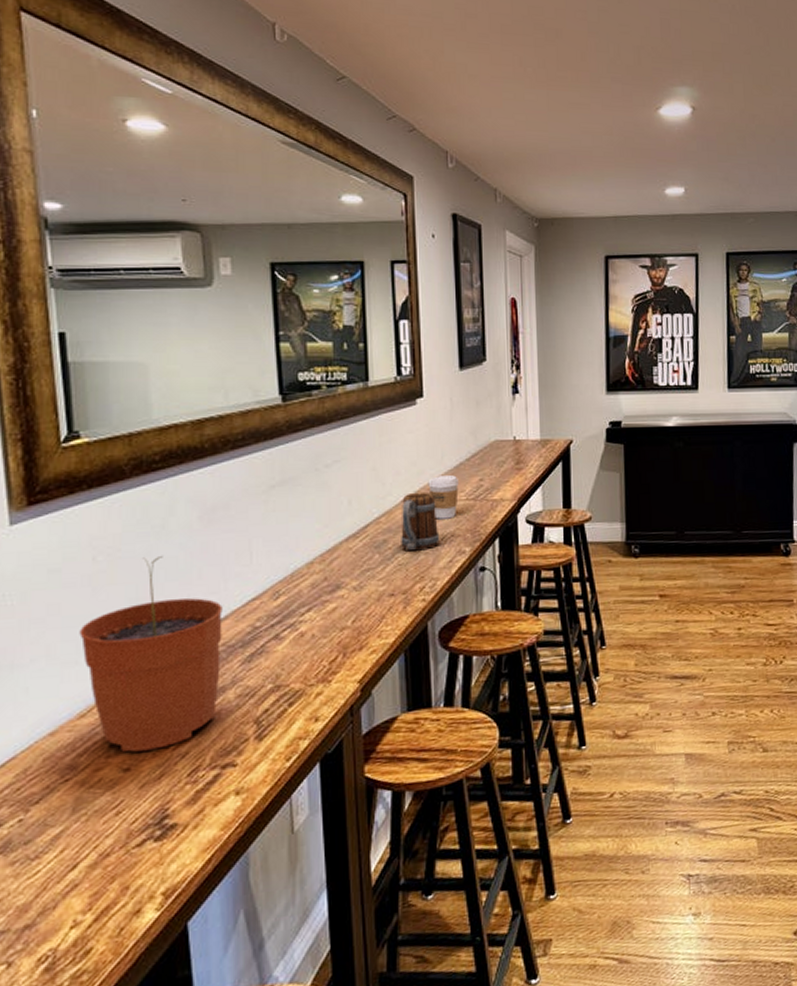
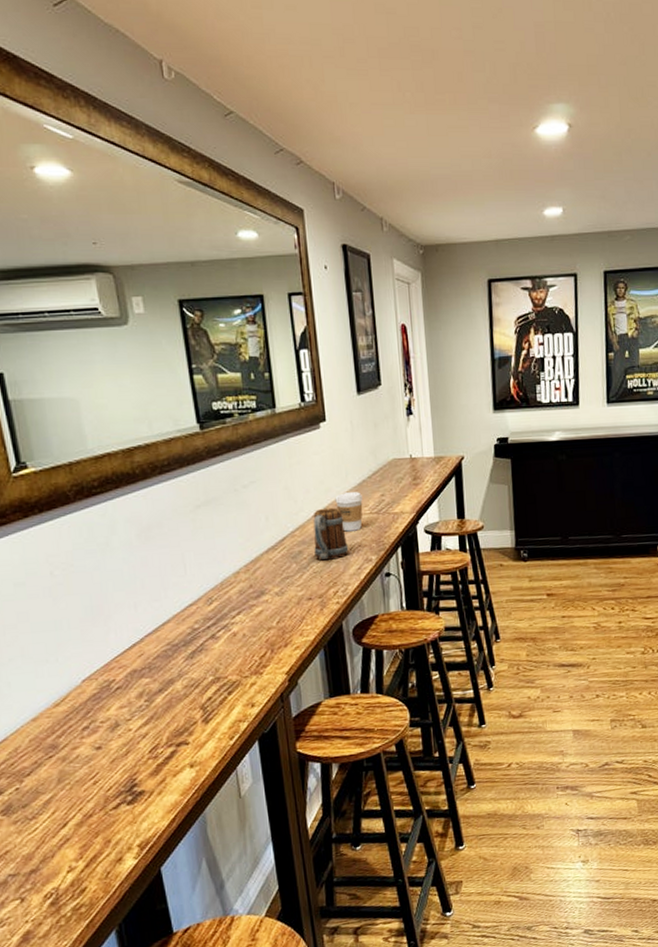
plant pot: present [79,555,222,753] -> none [46,568,168,734]

